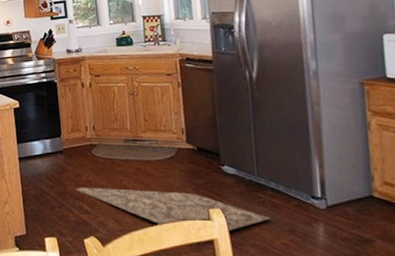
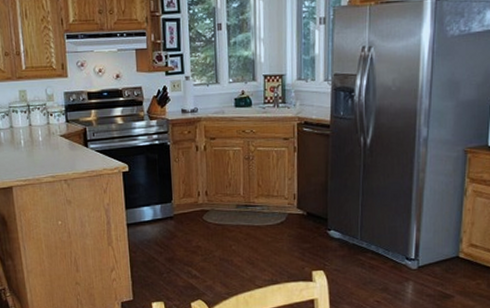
rug: present [75,187,272,232] -> none [184,252,368,292]

